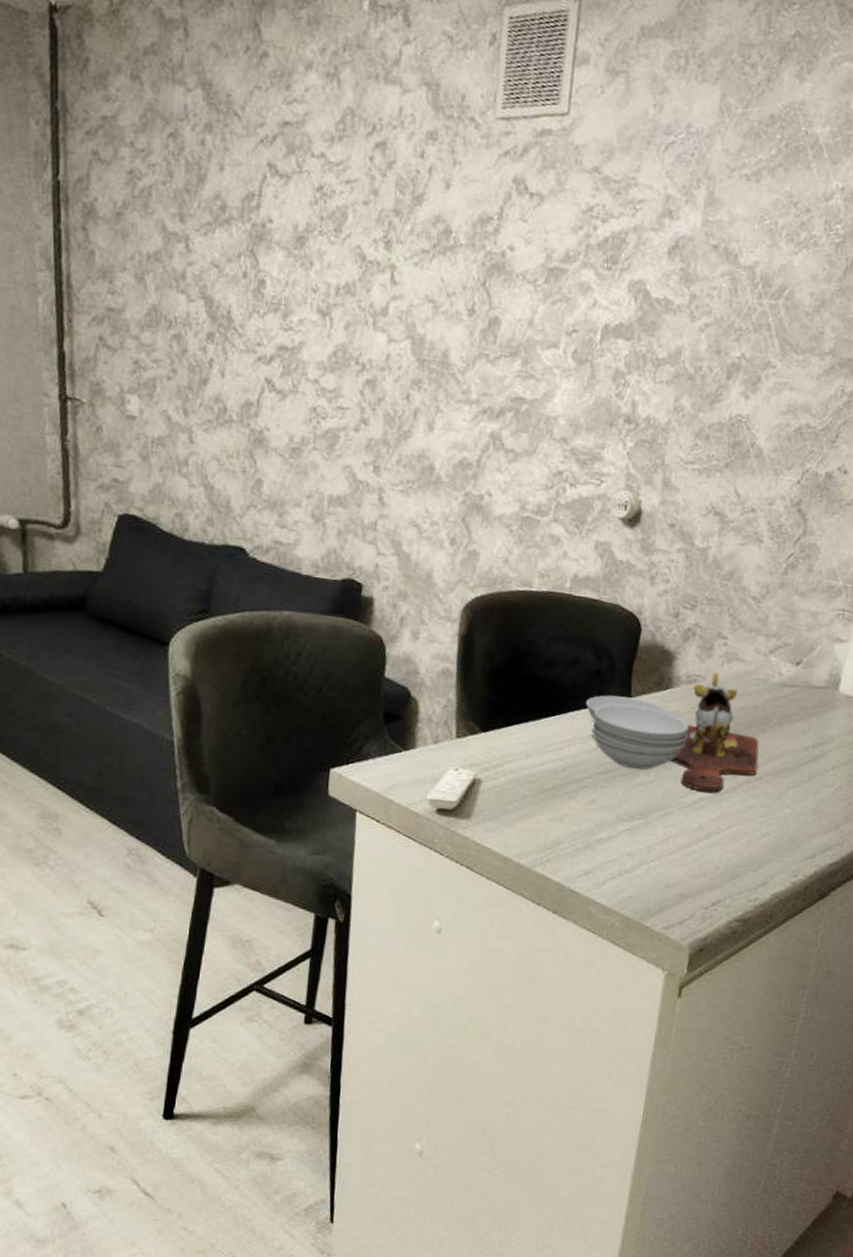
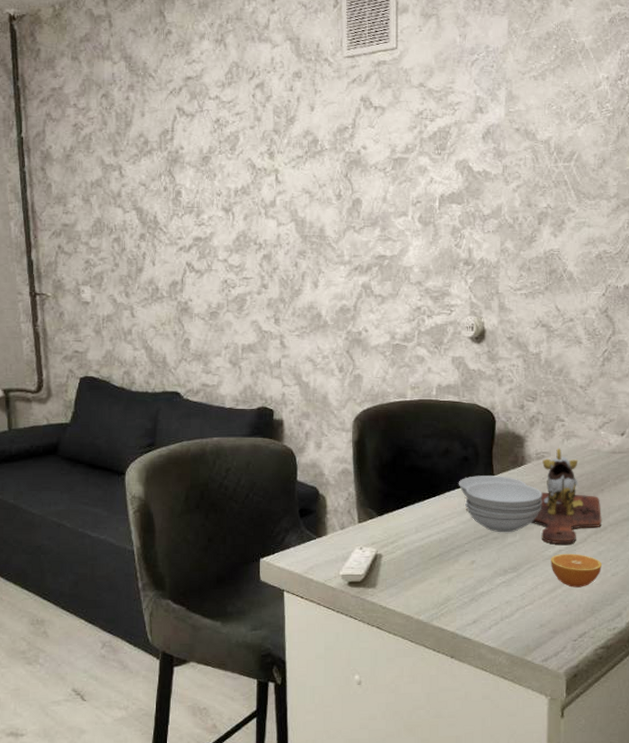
orange: none [688,802,752,846] -> present [551,553,602,588]

